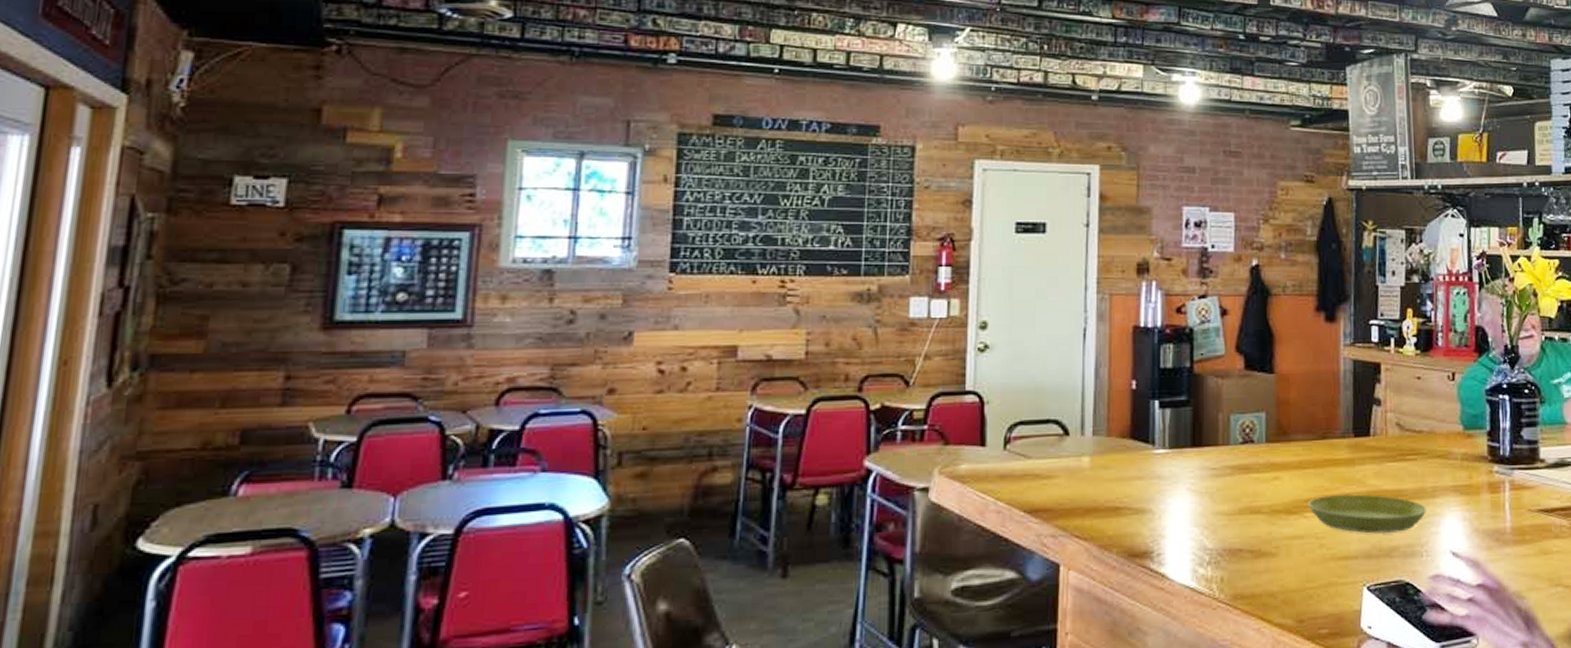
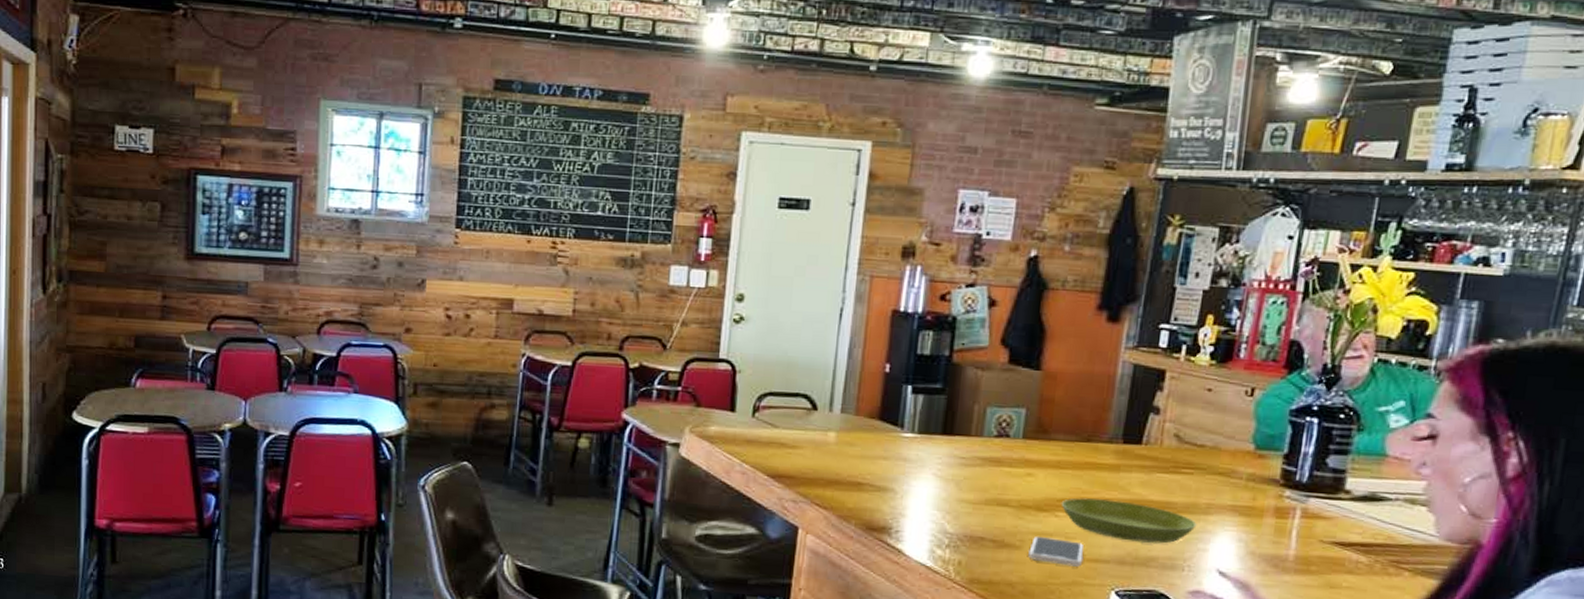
smartphone: none [1285,540,1335,568] -> present [1028,537,1084,567]

